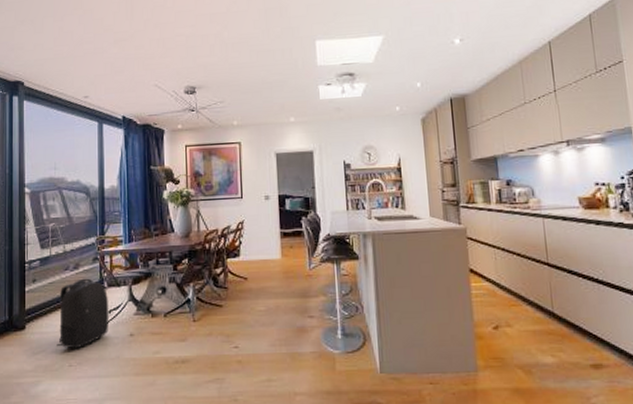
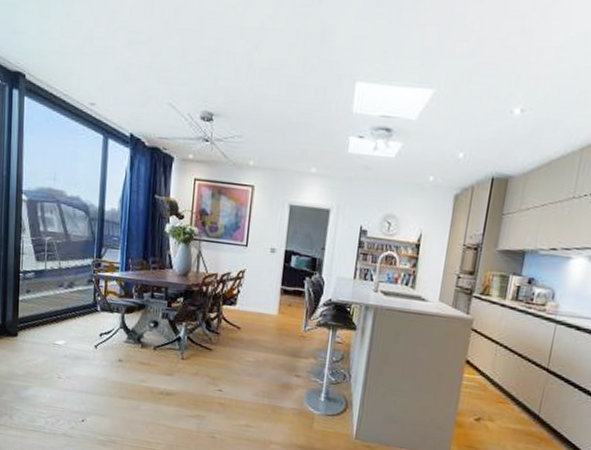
backpack: present [57,278,110,349] -> none [47,297,101,364]

